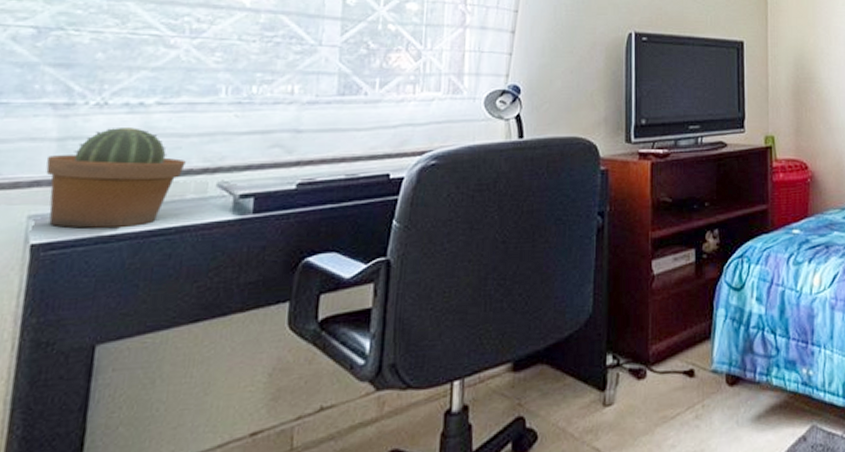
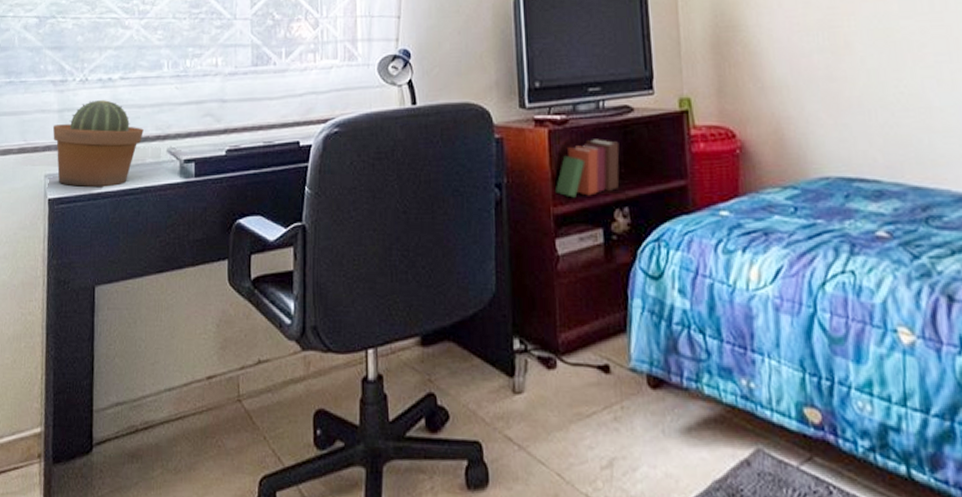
books: none [653,170,713,223] -> present [554,138,620,198]

